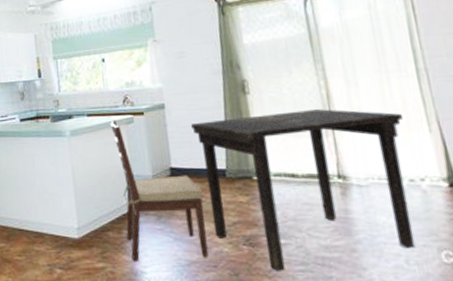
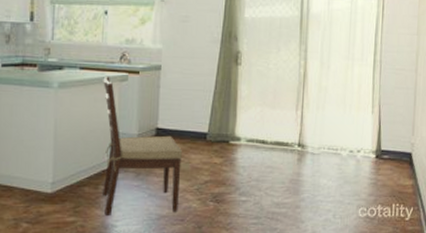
dining table: present [191,109,416,271] -> none [183,85,357,224]

